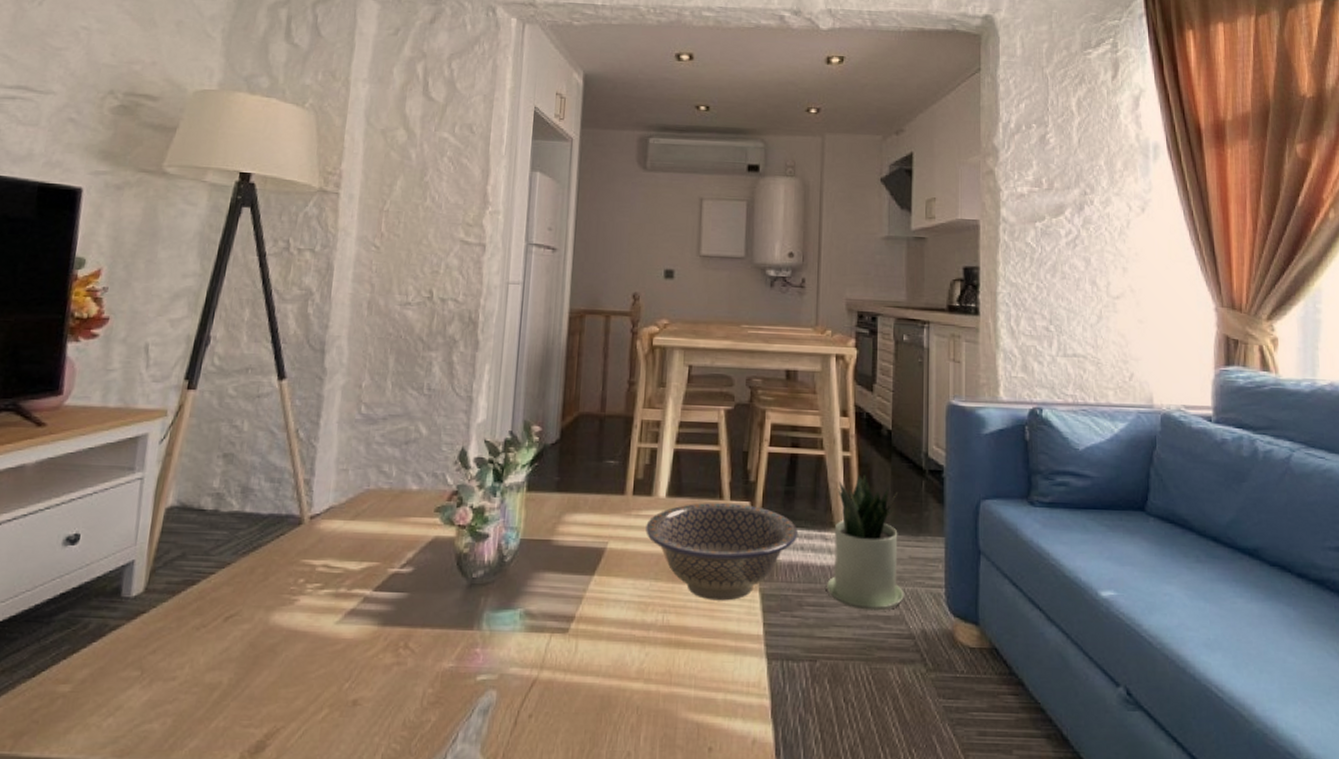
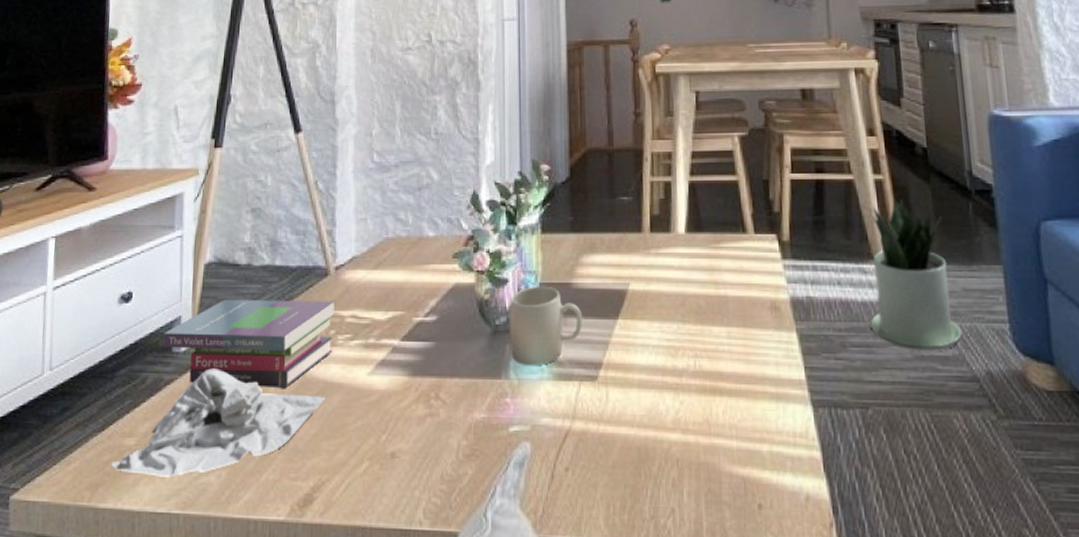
tissue: none [40,614,288,725] -> present [111,368,326,477]
books: none [111,545,306,635] -> present [163,300,335,388]
mug: none [485,541,559,619] -> present [509,286,582,367]
bowl: present [645,502,798,601] -> none [667,236,833,343]

